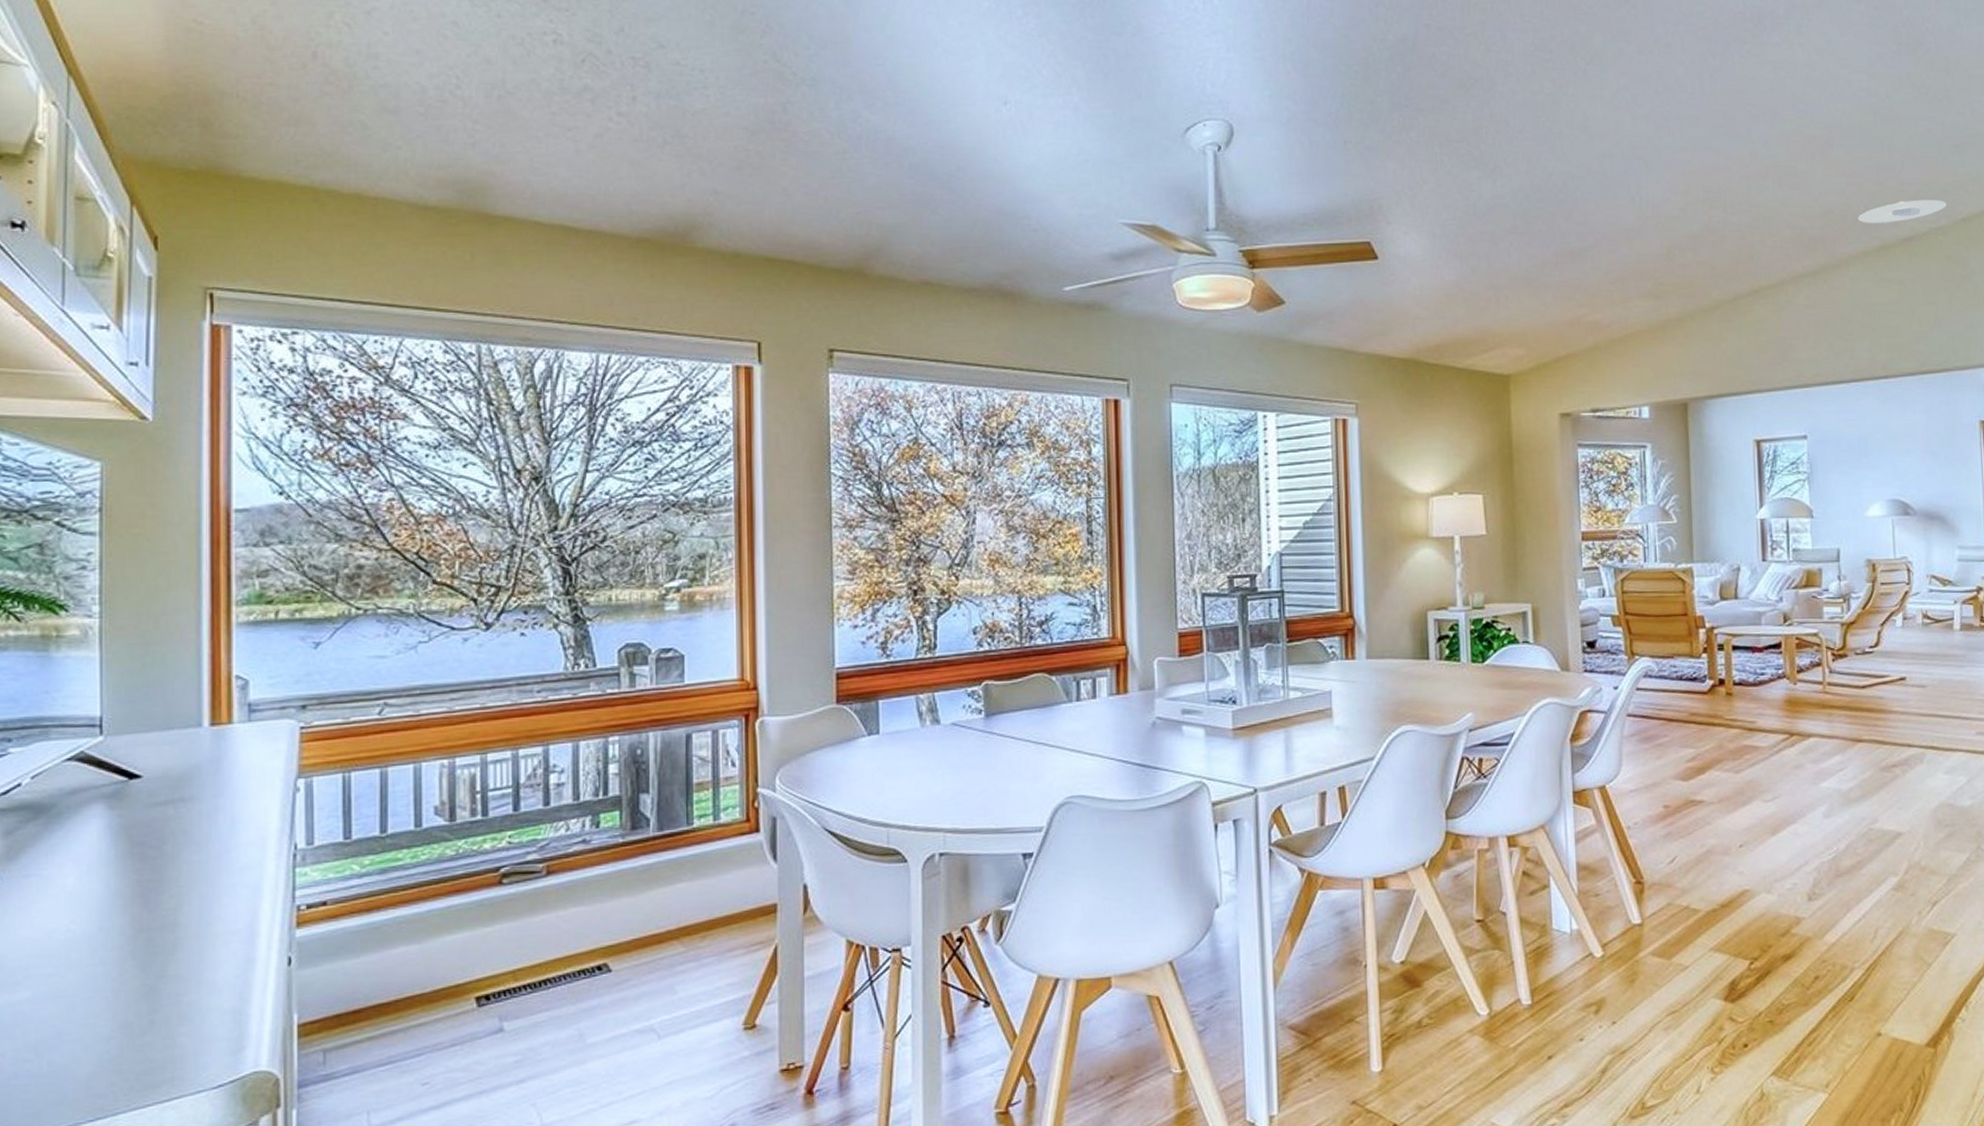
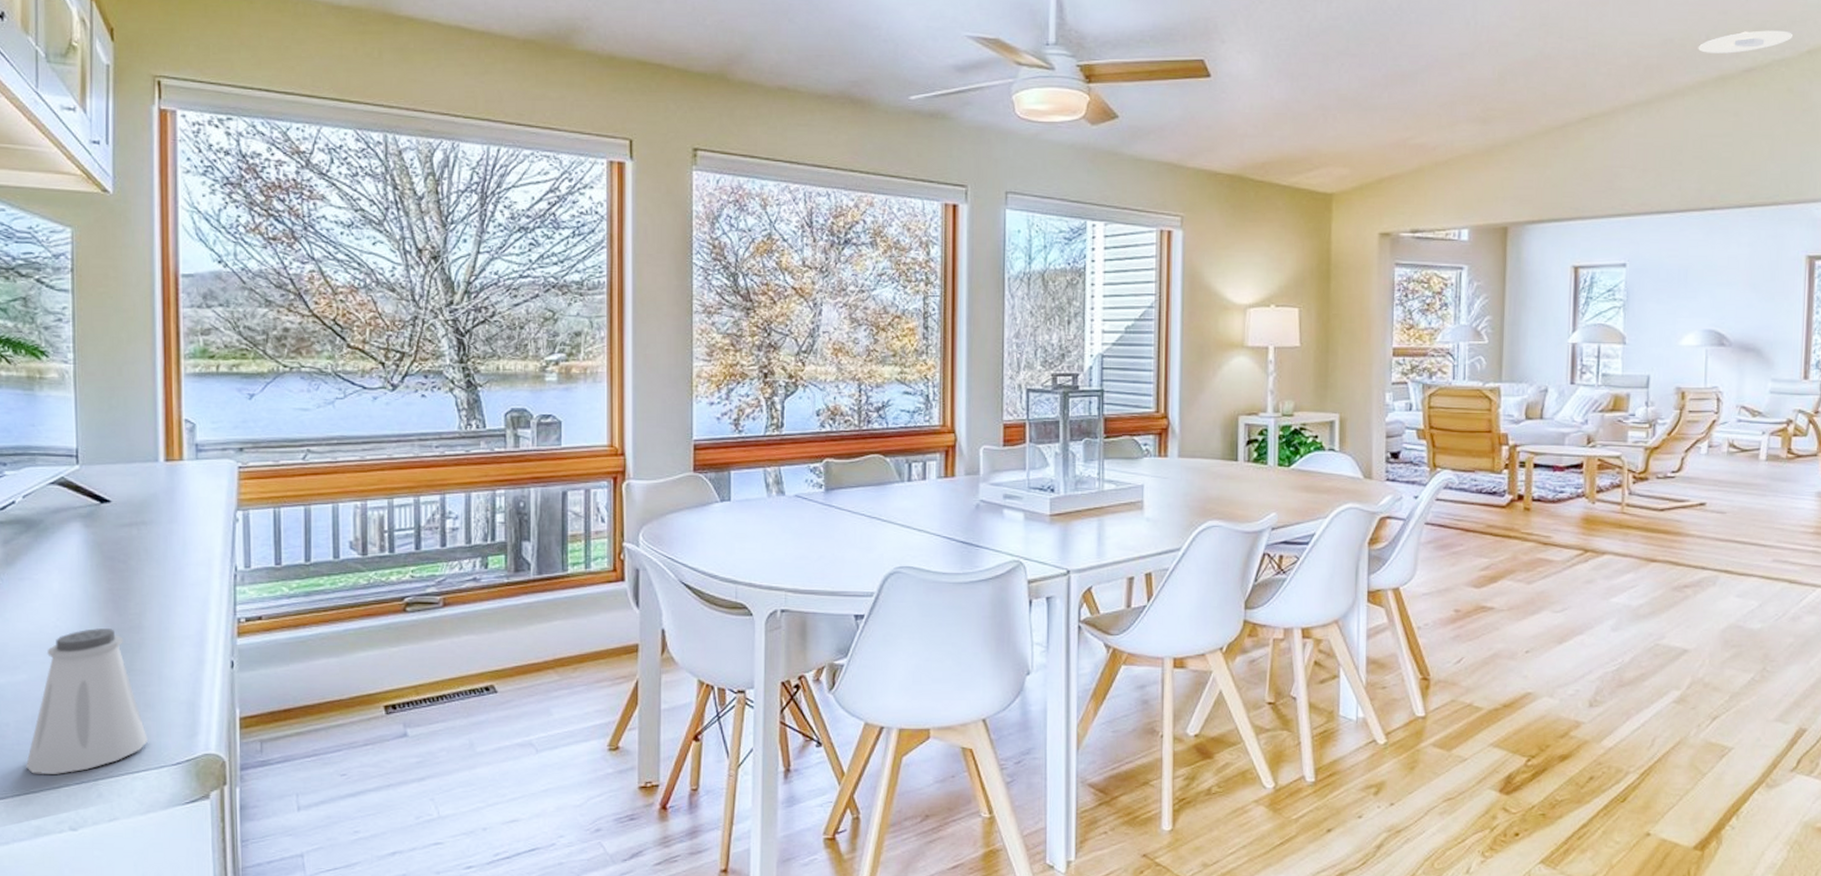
saltshaker: none [26,928,182,1114] -> present [26,628,148,774]

